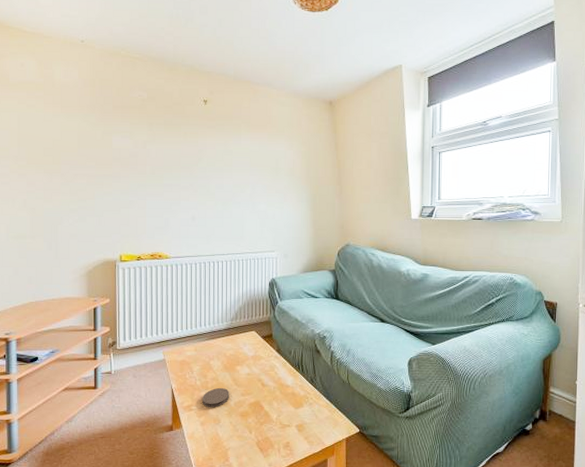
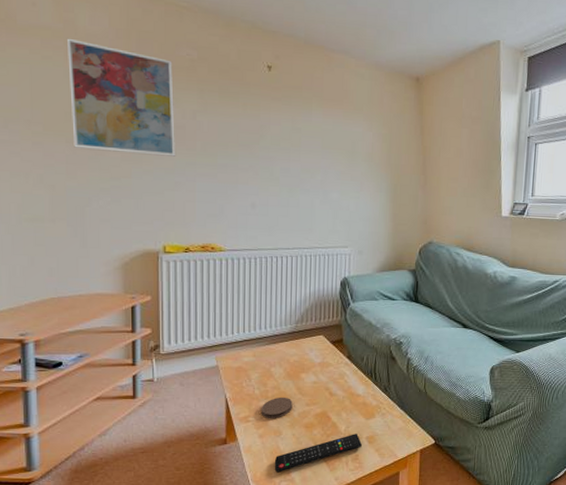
wall art: none [46,89,130,180] -> present [66,38,176,157]
remote control: none [214,422,292,458] -> present [274,434,362,473]

